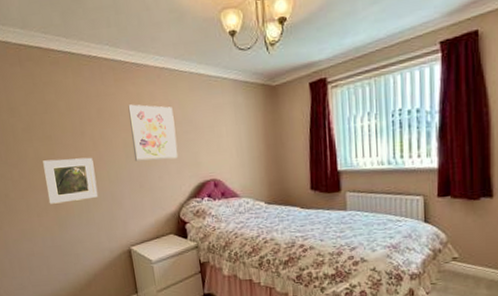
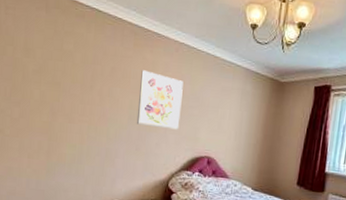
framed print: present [43,157,98,204] -> none [42,105,96,151]

